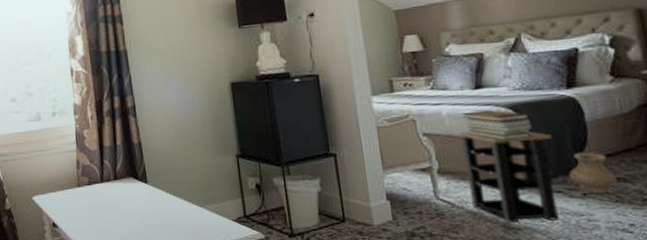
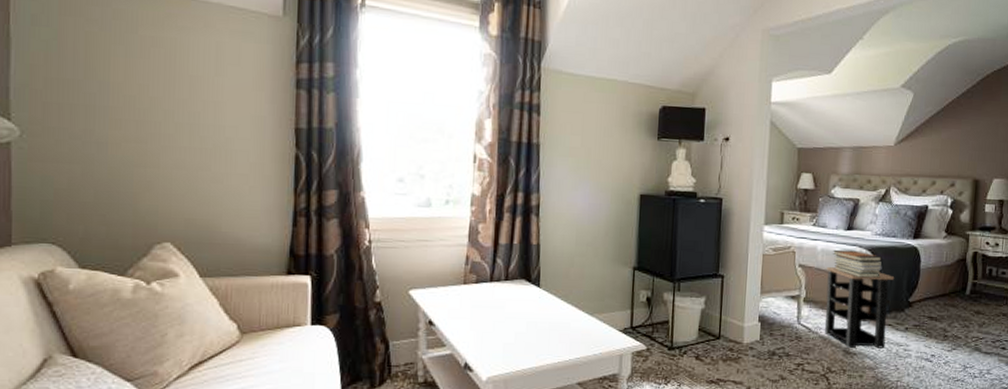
vase: present [569,152,618,194] -> none [899,293,931,329]

